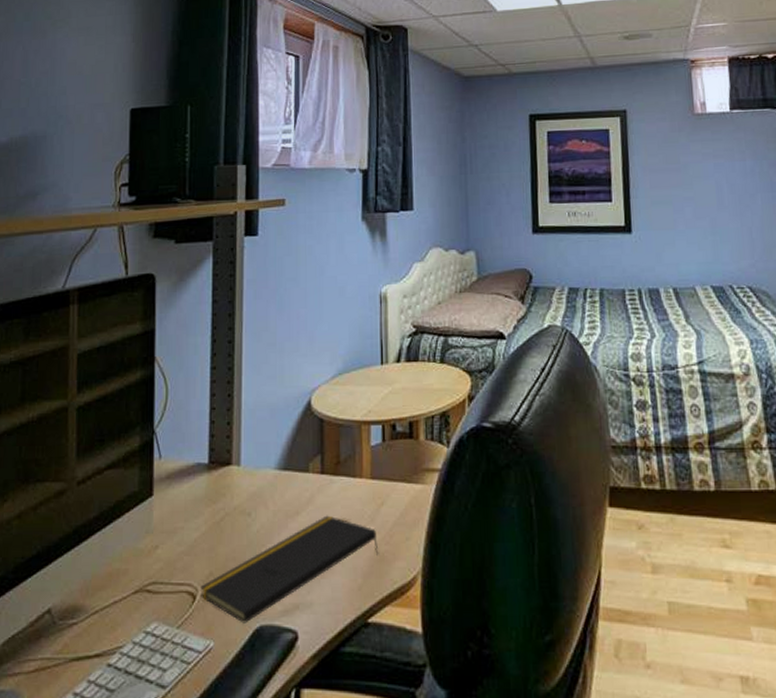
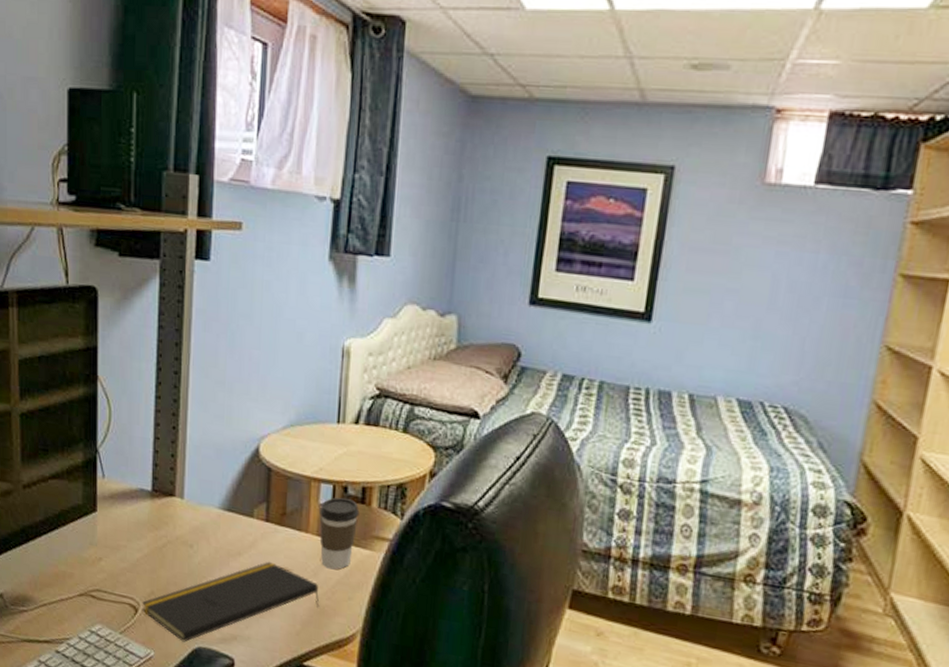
coffee cup: none [372,435,409,511] -> present [319,497,360,570]

